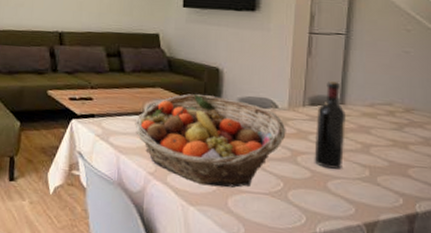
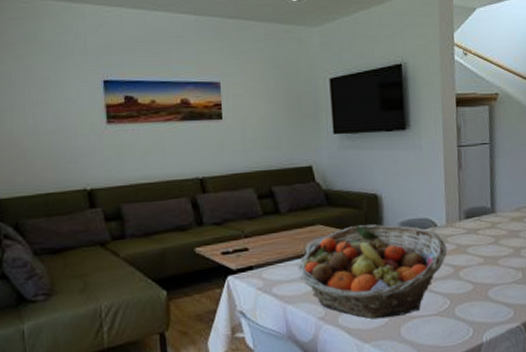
wine bottle: present [314,81,346,169] -> none [472,192,499,278]

